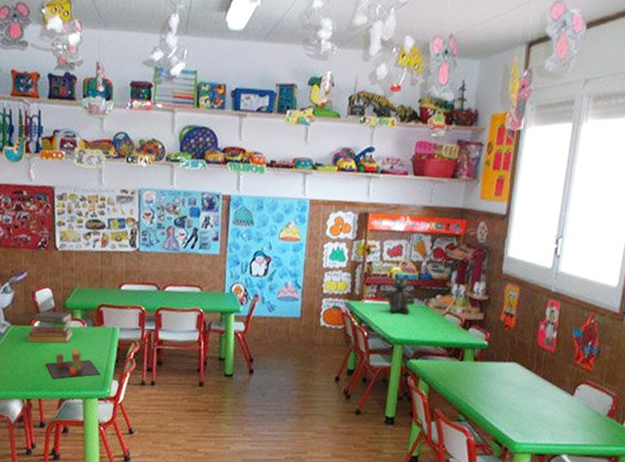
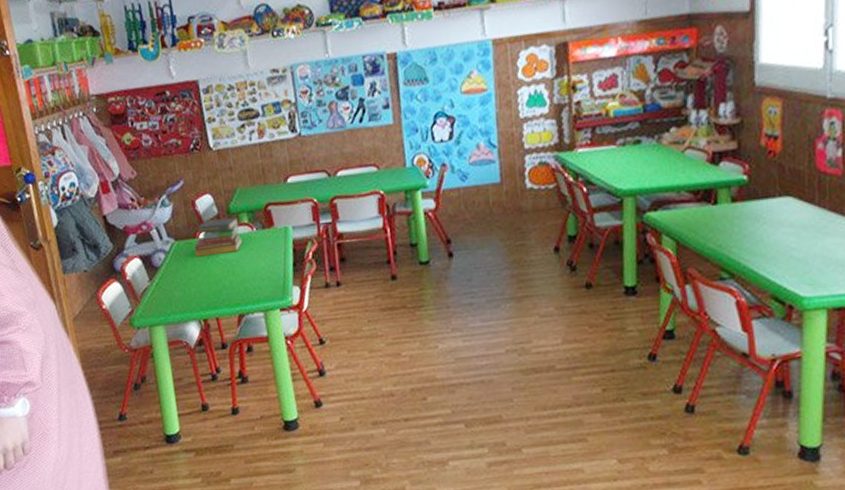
toy blocks: present [45,347,100,379] -> none [217,255,278,294]
stuffed animal: present [383,273,415,315] -> none [600,109,642,161]

